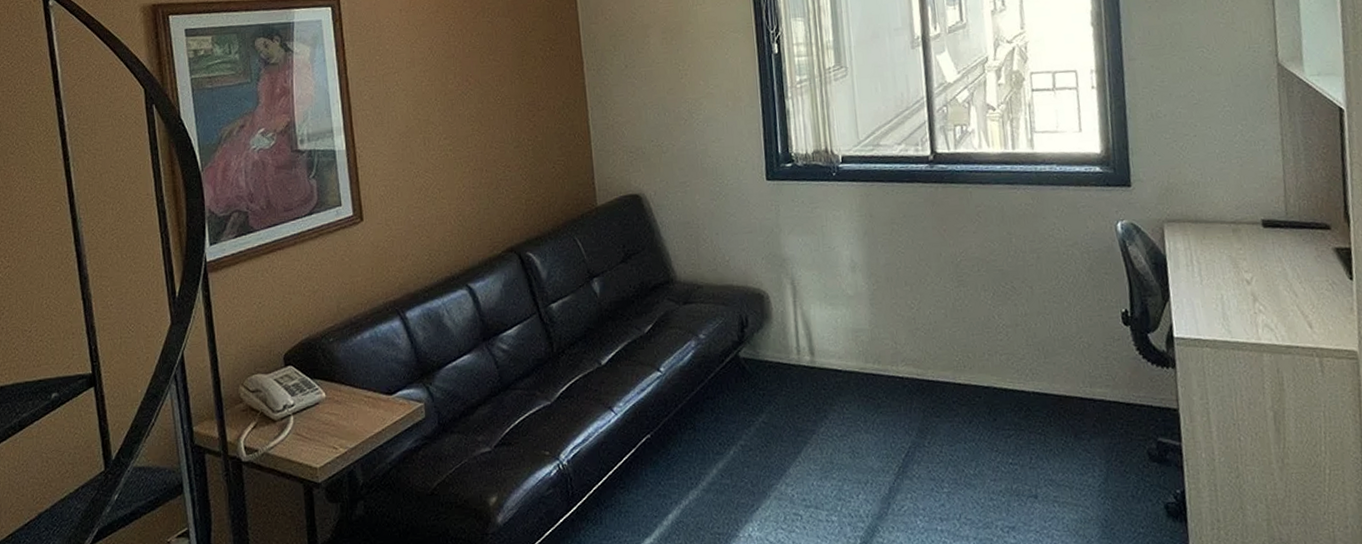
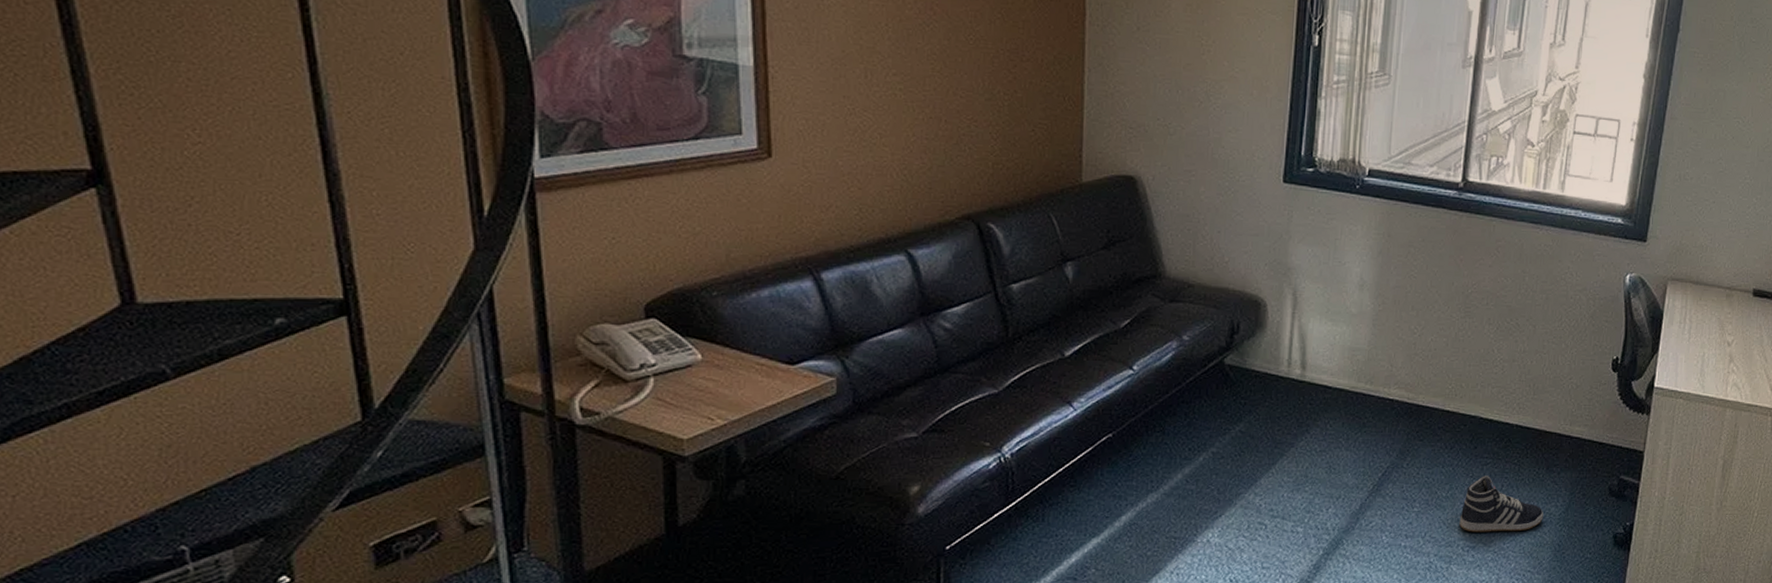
sneaker: none [992,449,1082,512] -> present [1459,476,1544,533]

